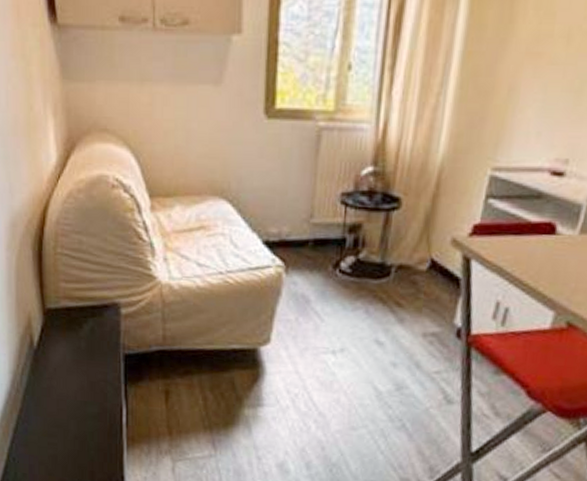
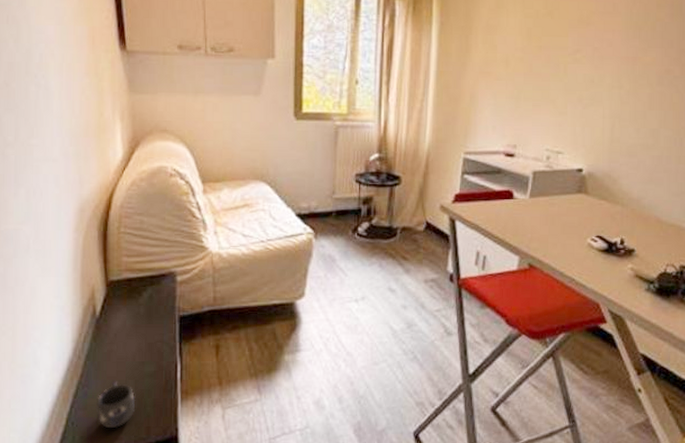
mug: none [38,418,79,470] -> present [97,380,136,429]

